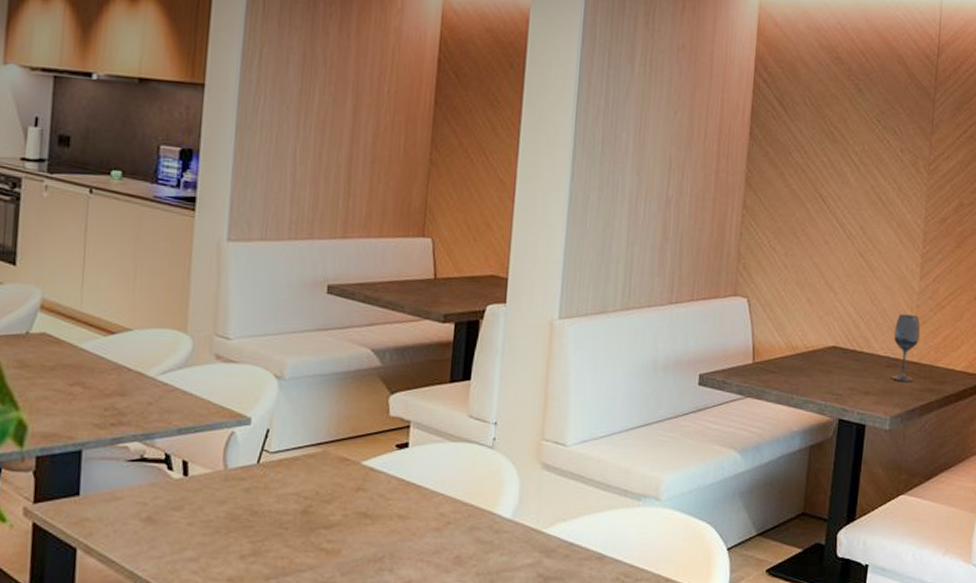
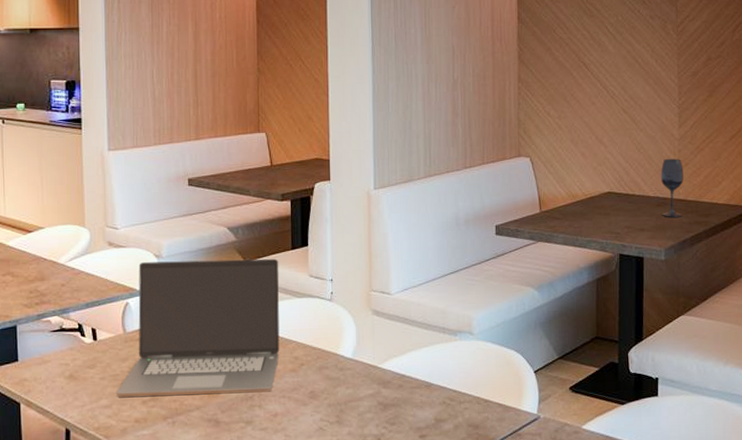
laptop: none [206,383,433,554] -> present [116,258,280,397]

